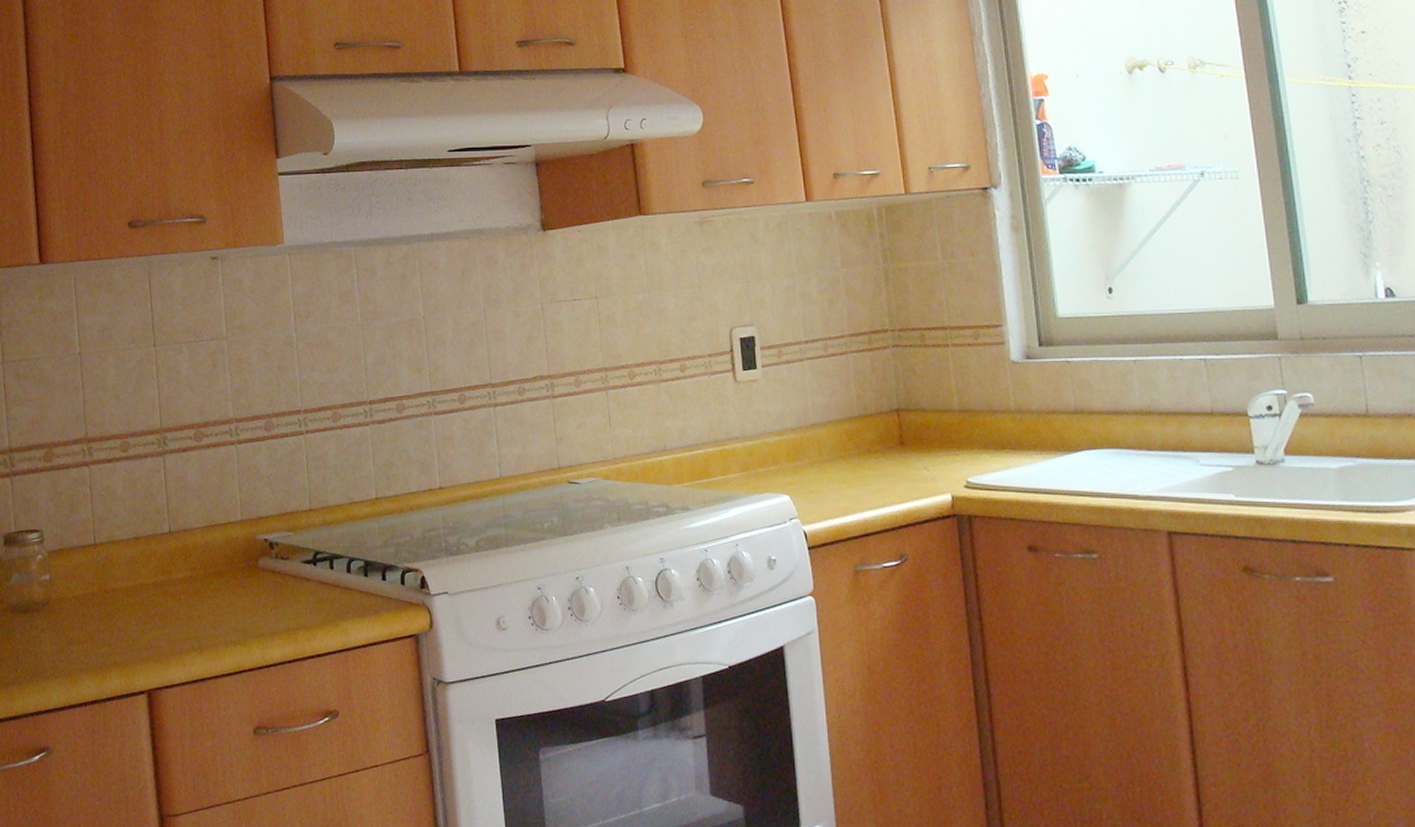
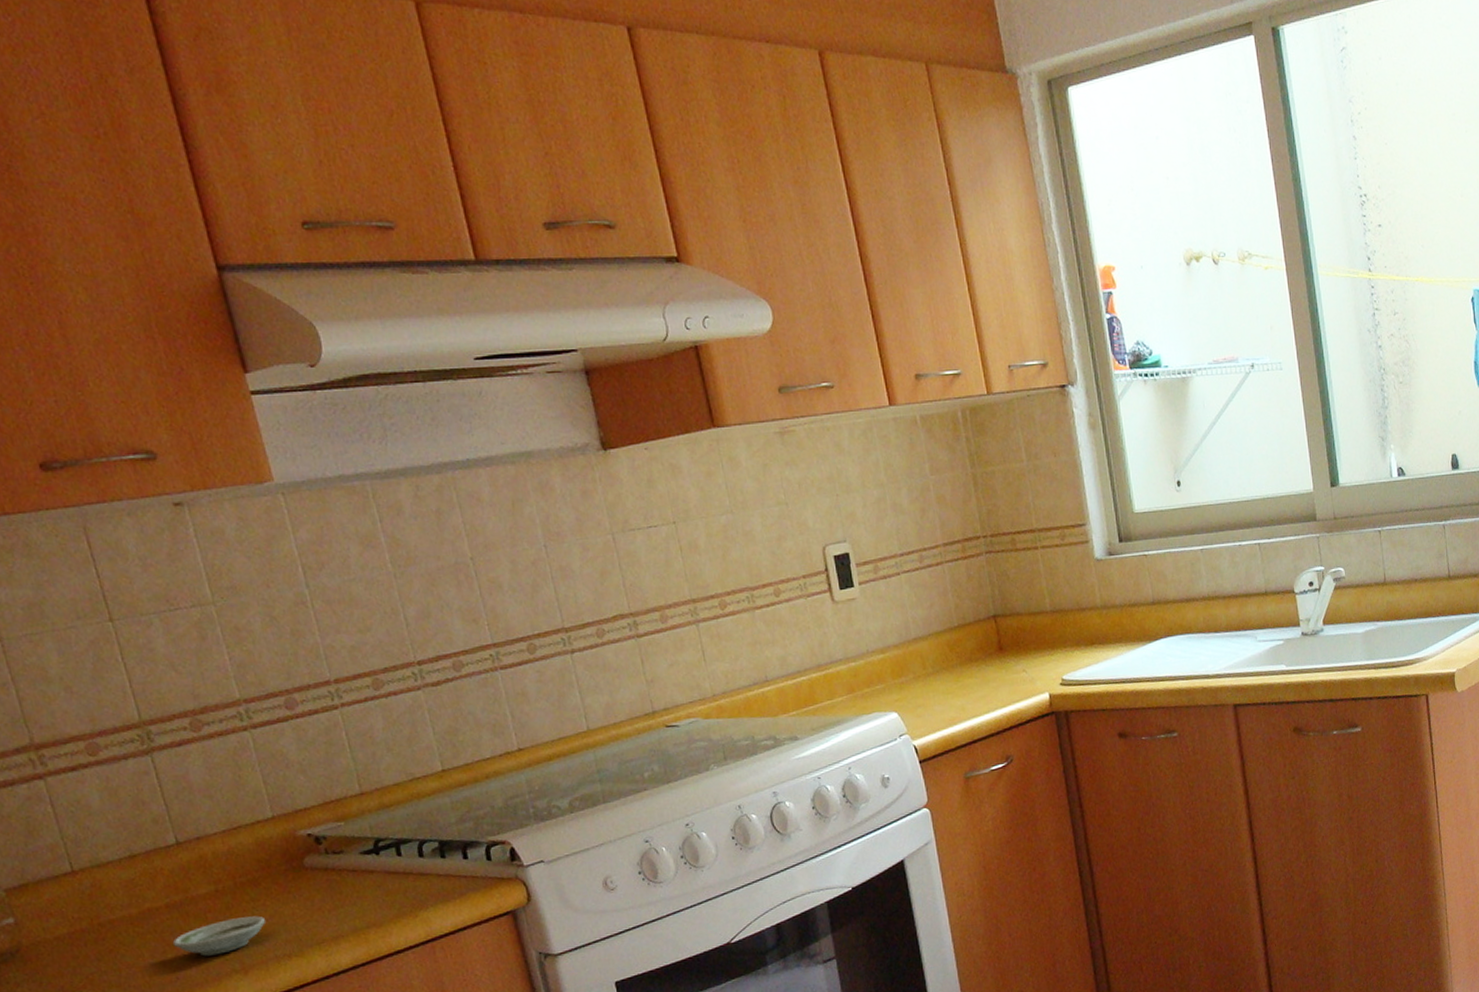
saucer: none [153,603,223,632] -> present [172,915,267,957]

